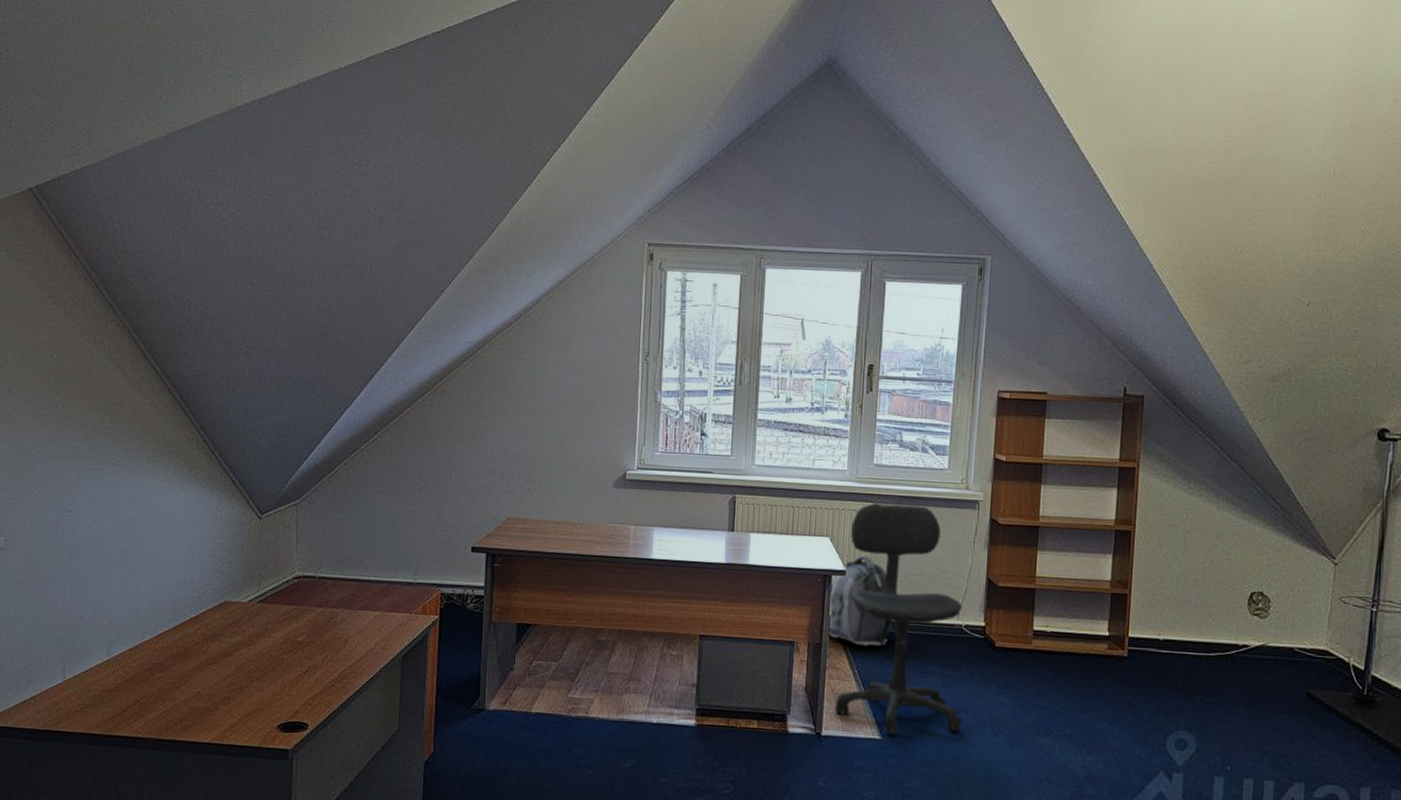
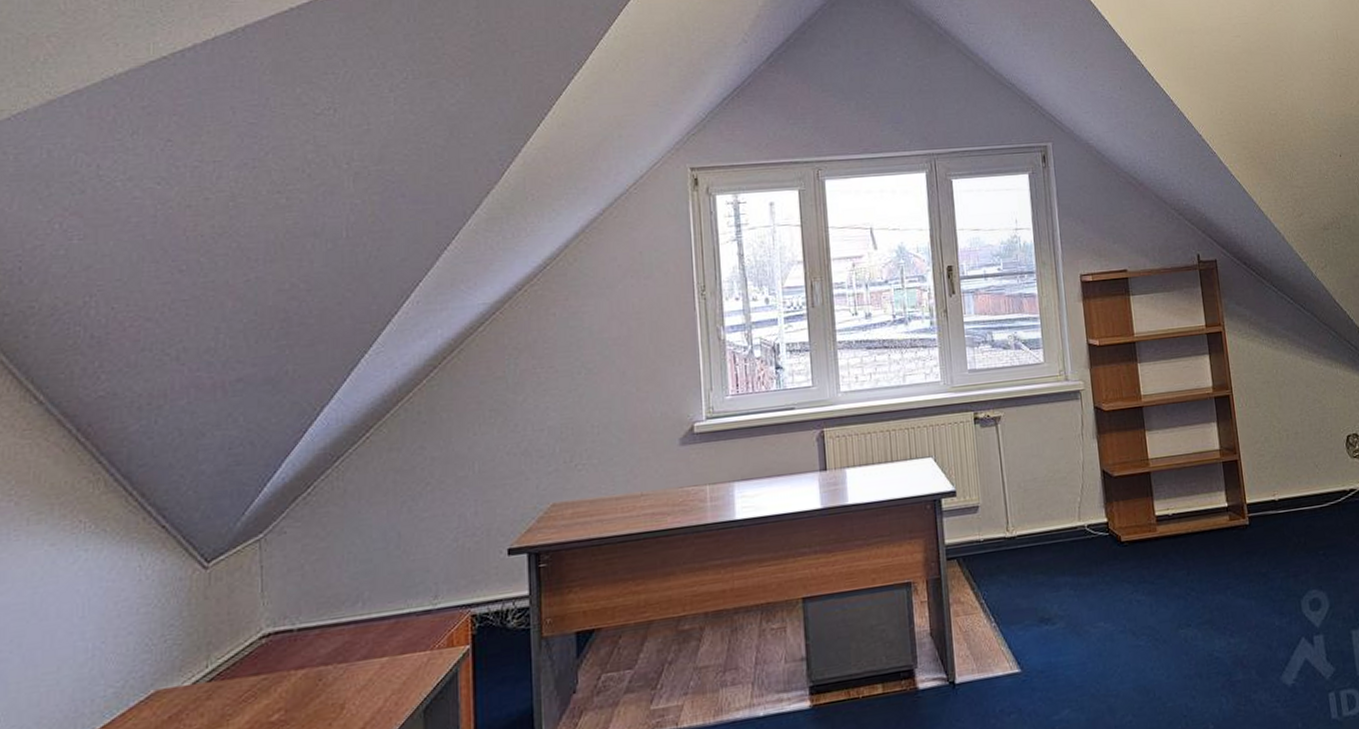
backpack: present [827,555,894,647] -> none [940,470,1014,572]
office chair: present [834,503,963,735] -> none [954,405,1102,665]

